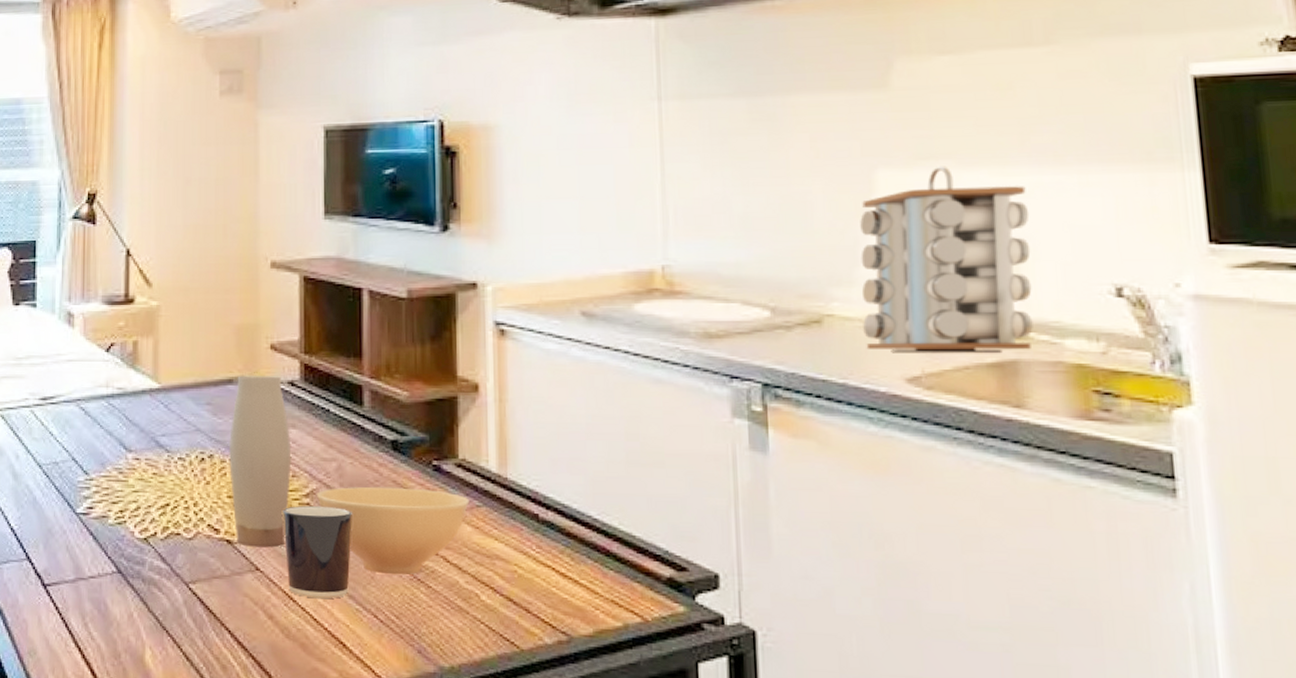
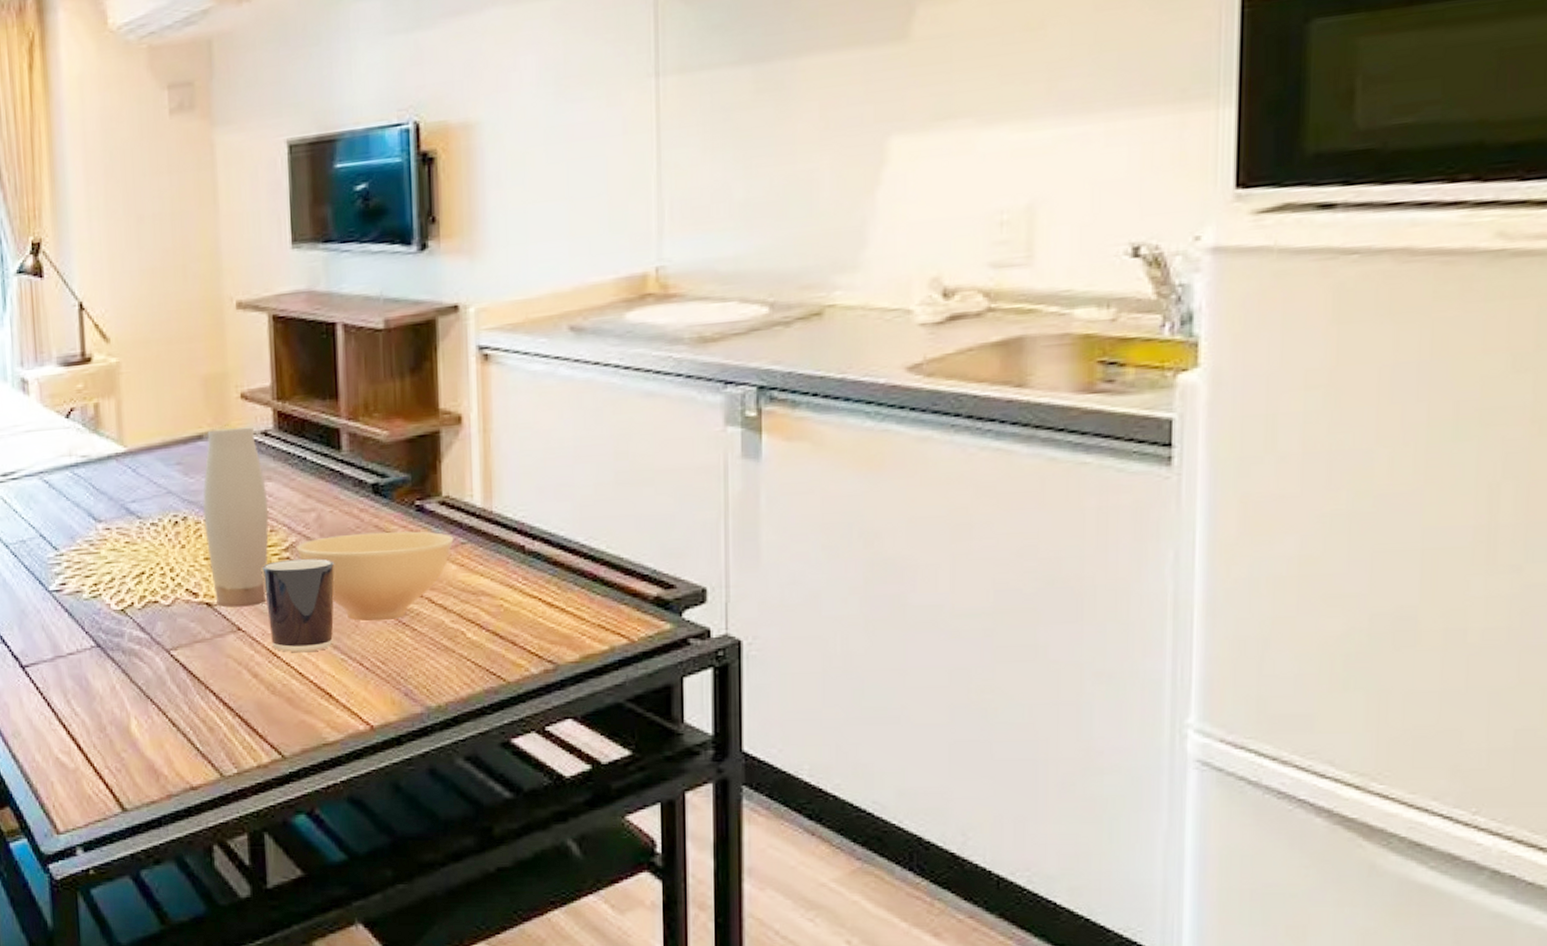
spice rack: present [860,166,1033,354] -> none [865,125,1050,341]

